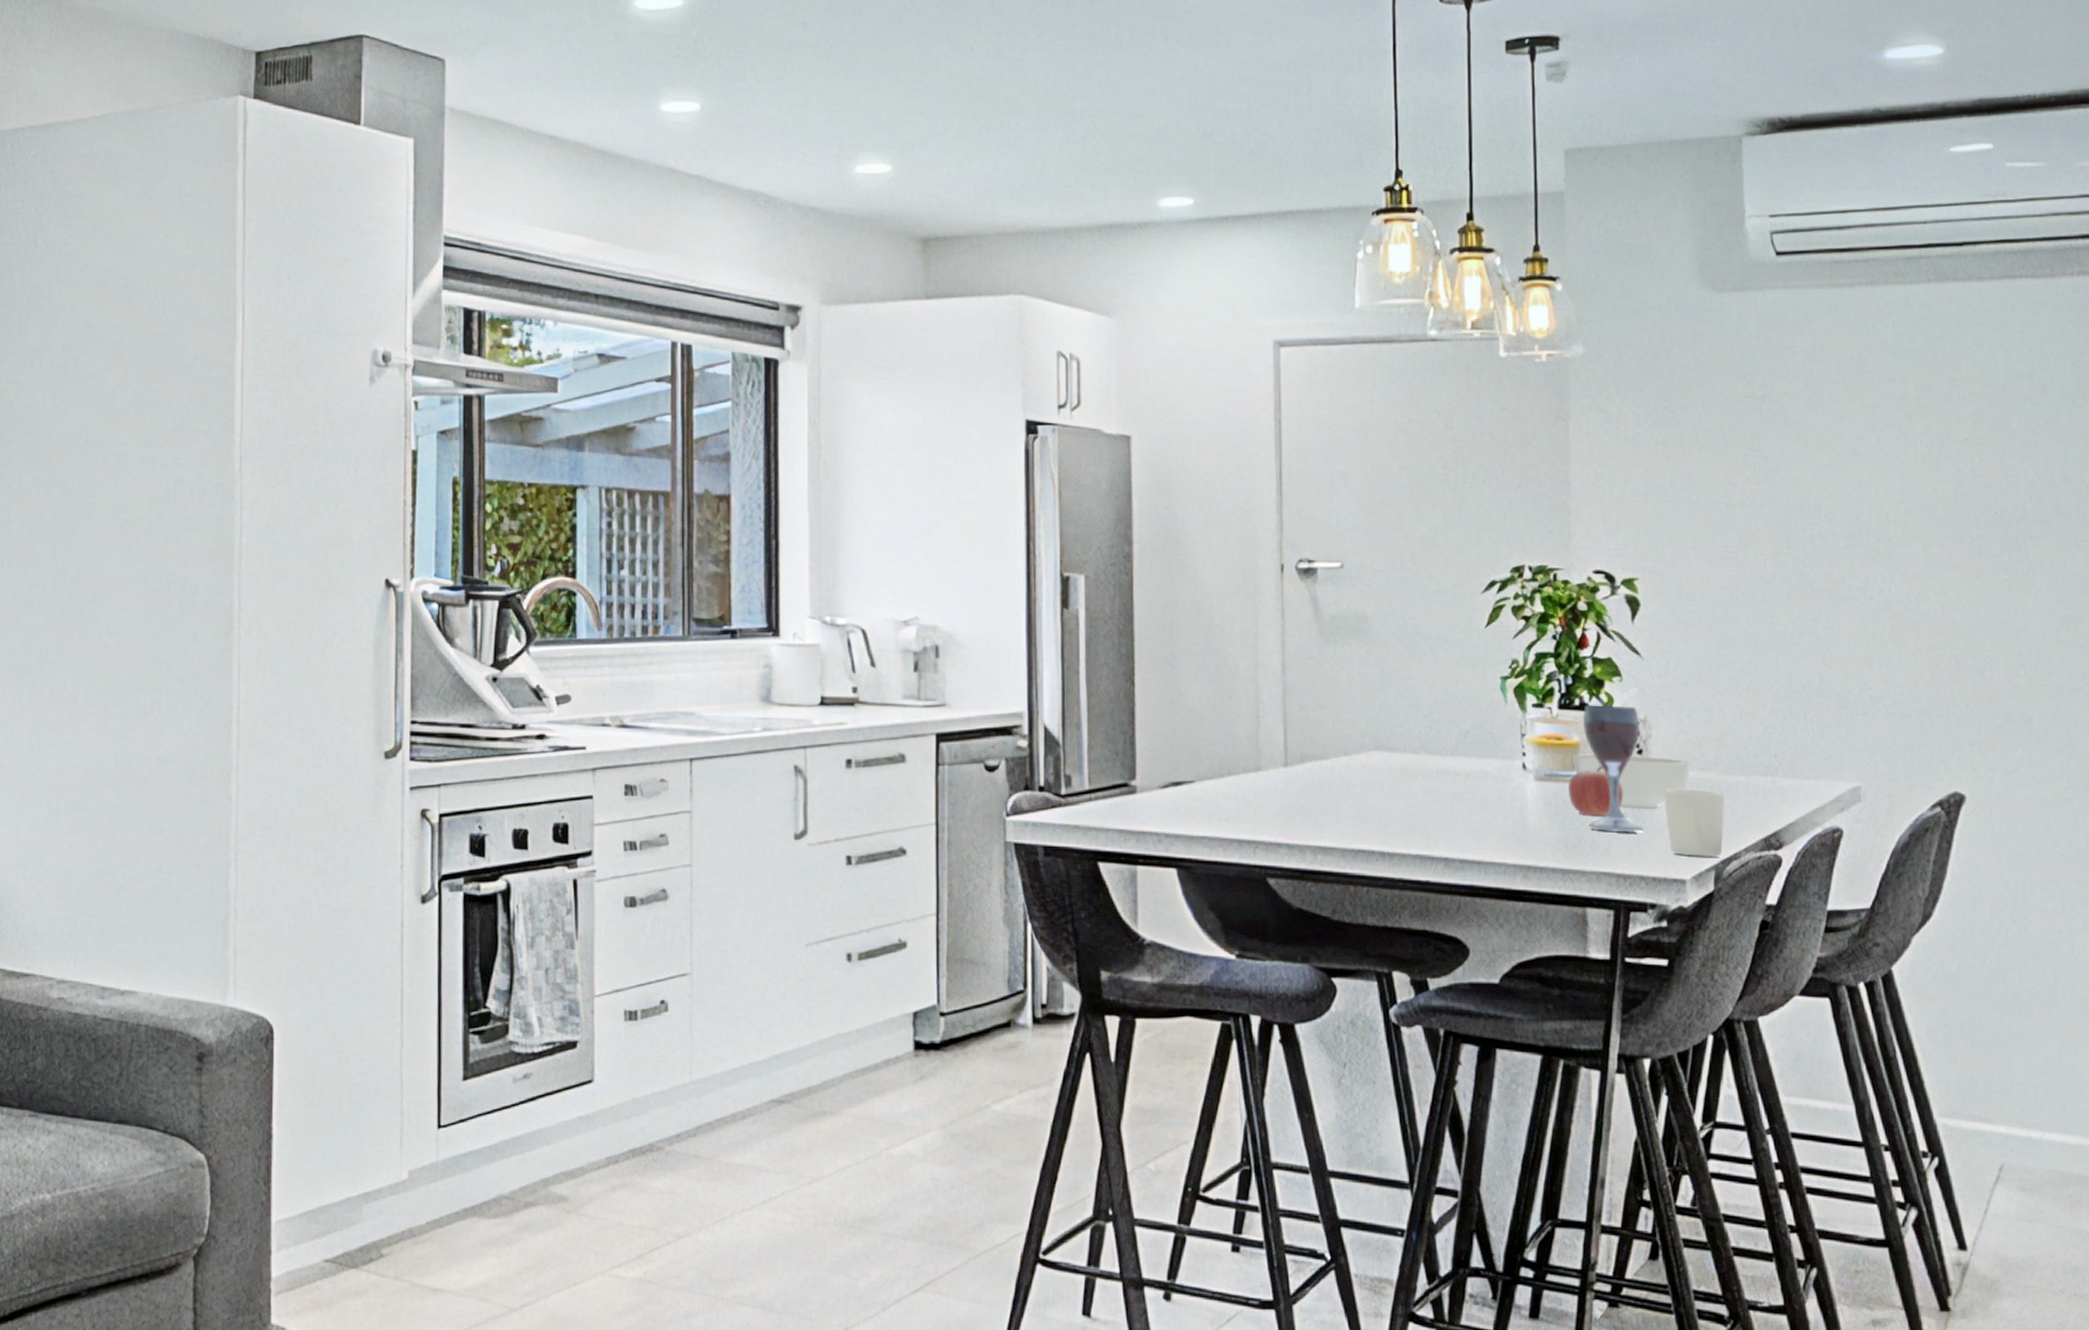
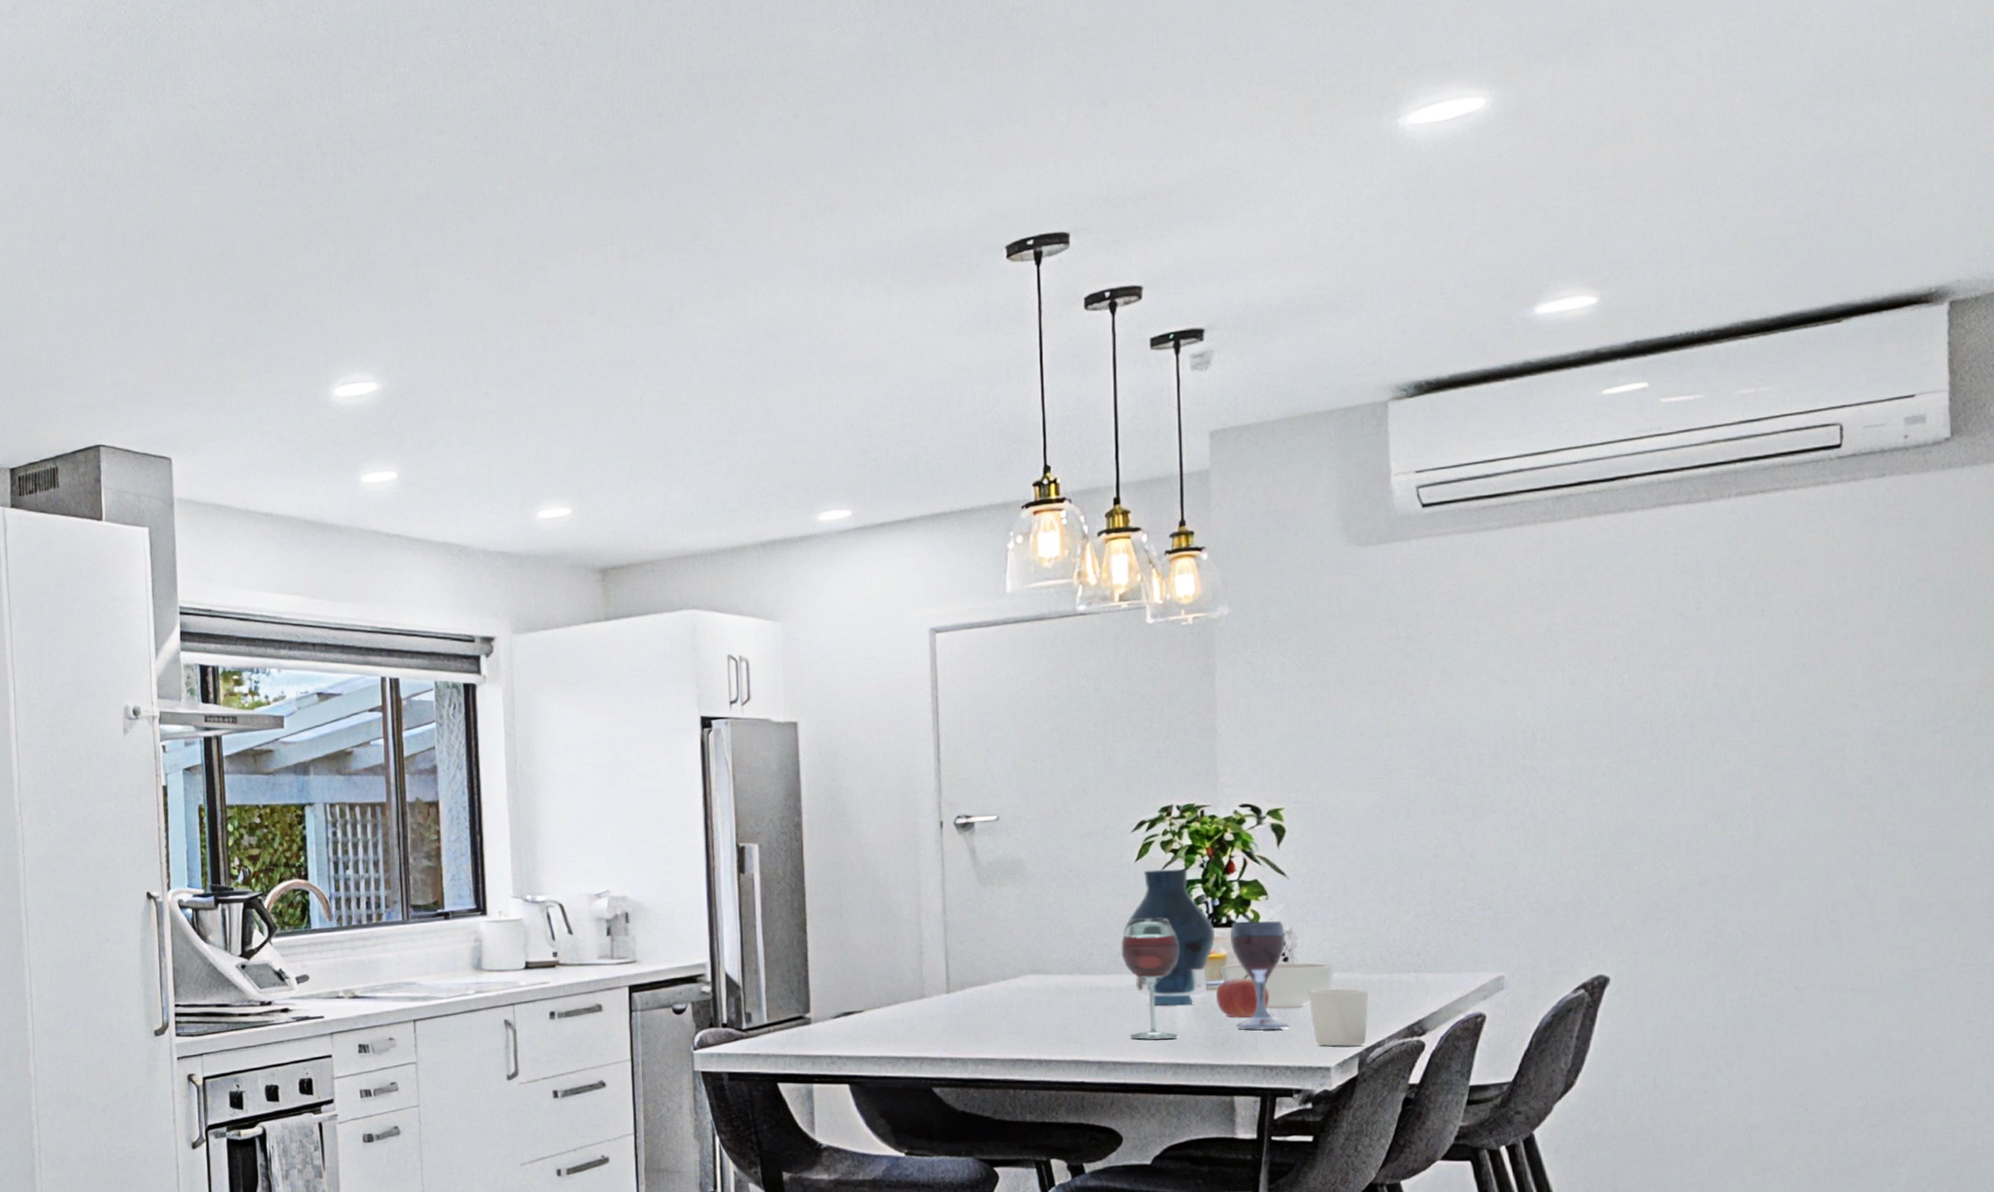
wineglass: none [1470,693,1530,836] -> present [1121,918,1179,1040]
vase: none [1472,638,1568,798] -> present [1123,869,1216,1006]

